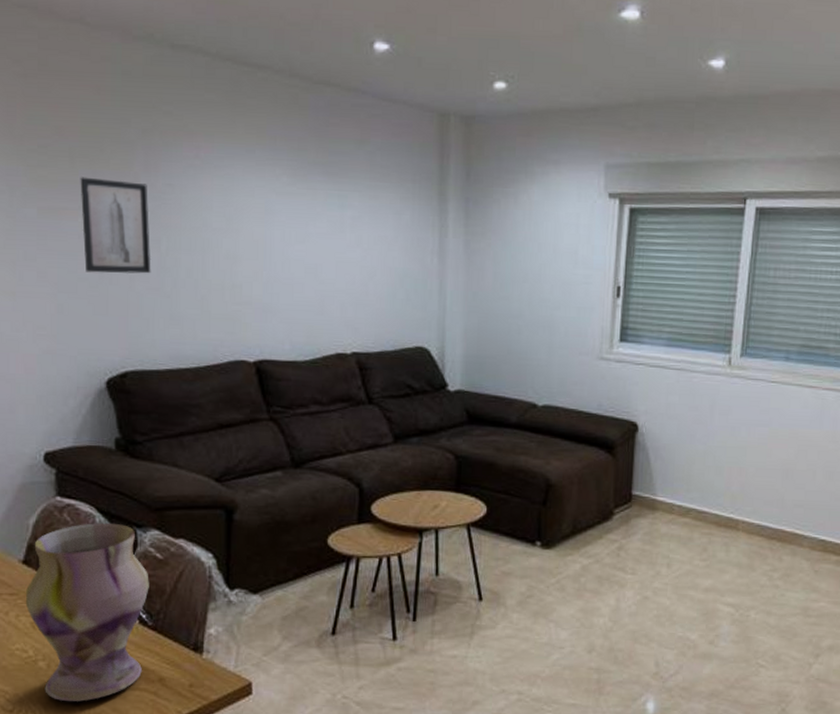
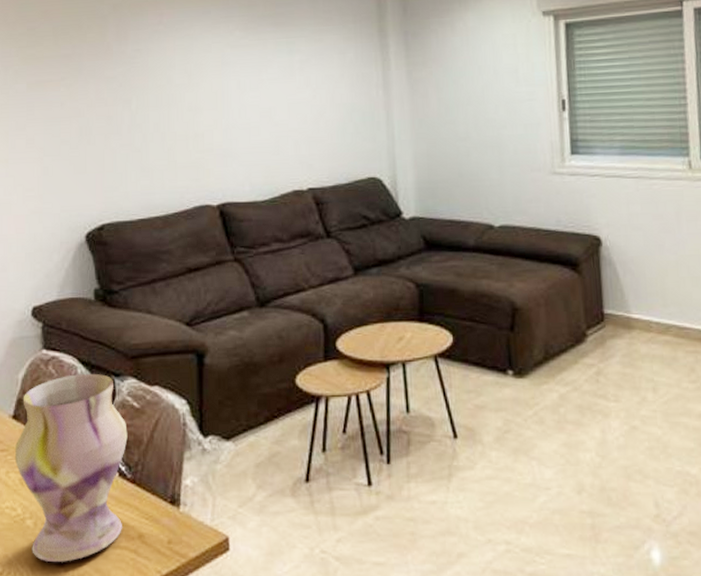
wall art: present [80,177,151,274] -> none [62,51,123,136]

